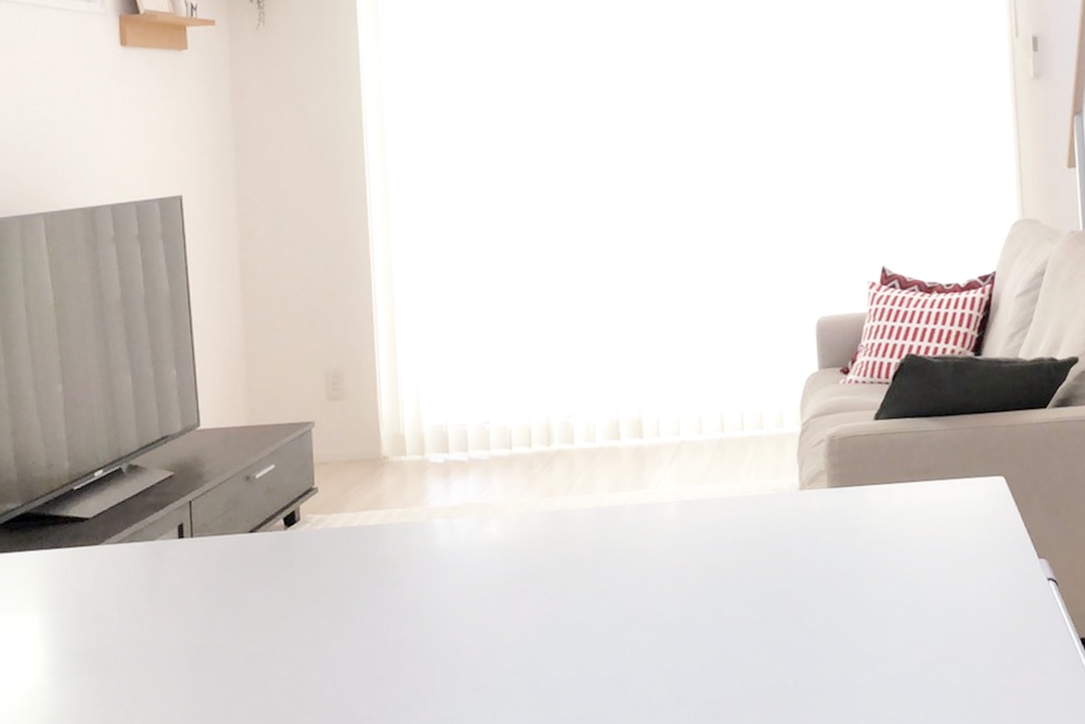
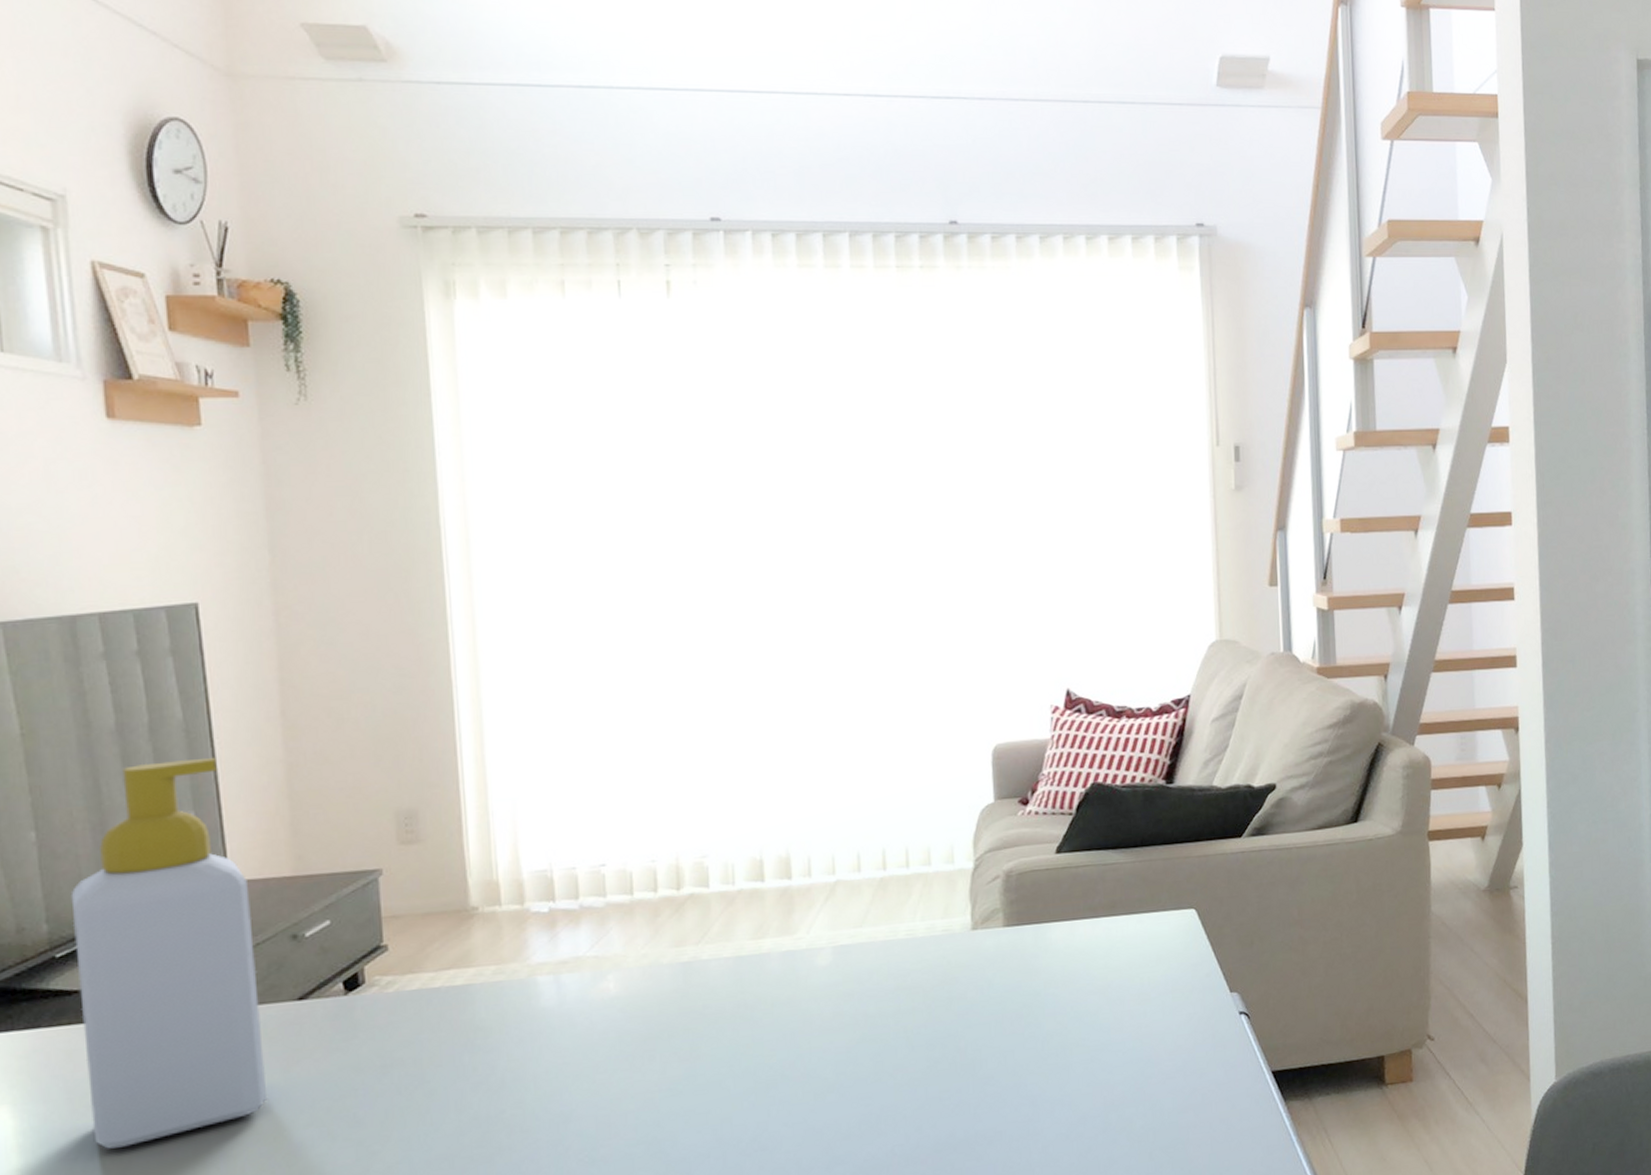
soap bottle: none [85,324,225,654] -> present [70,757,268,1149]

